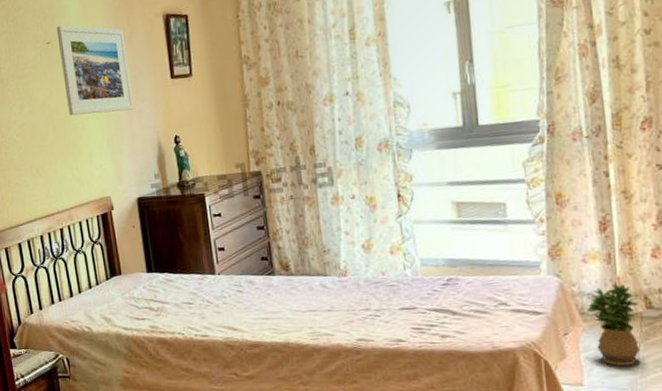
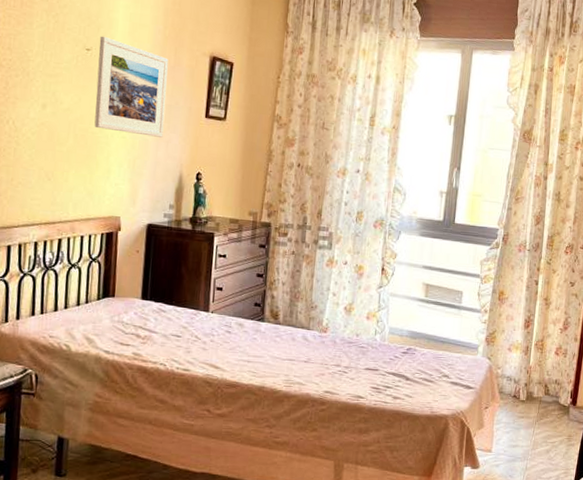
potted plant: present [587,283,641,367] -> none [504,371,540,440]

